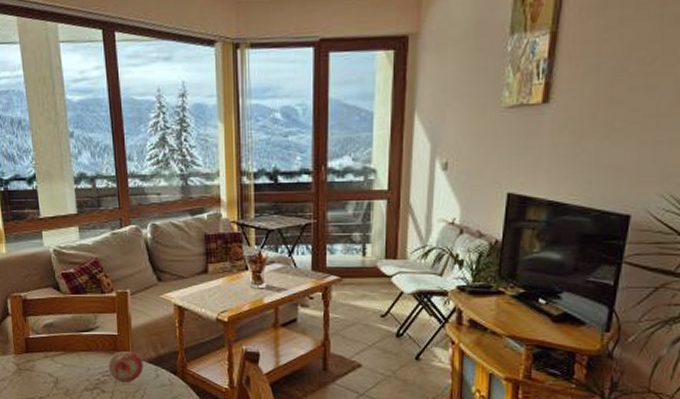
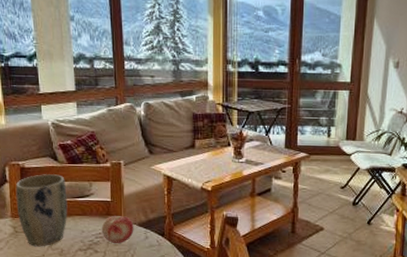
plant pot: none [18,306,73,386] -> present [15,174,68,247]

